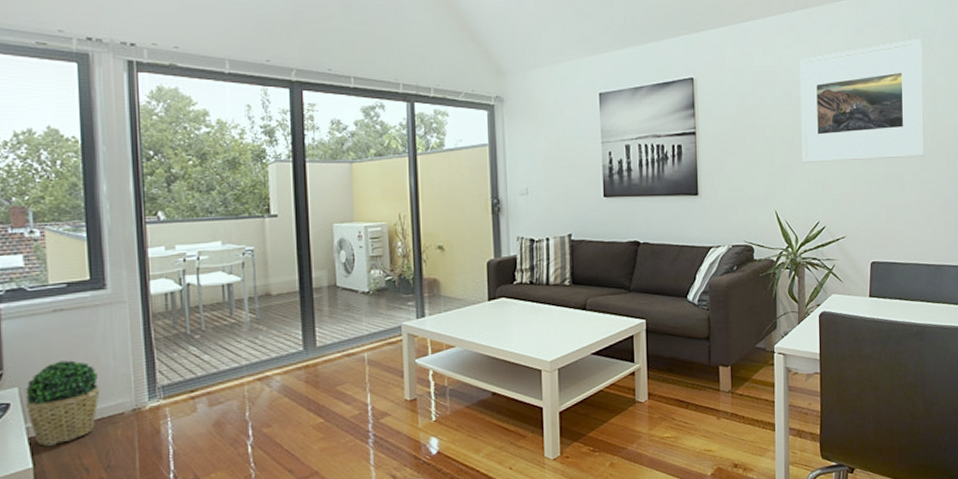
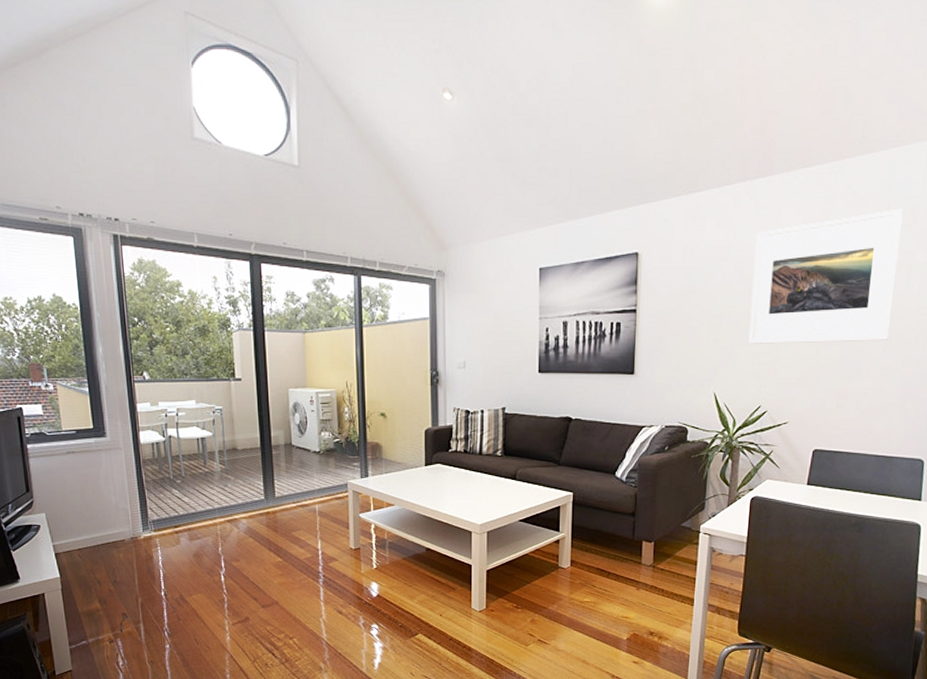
potted plant: present [25,360,100,446] -> none [50,494,106,561]

